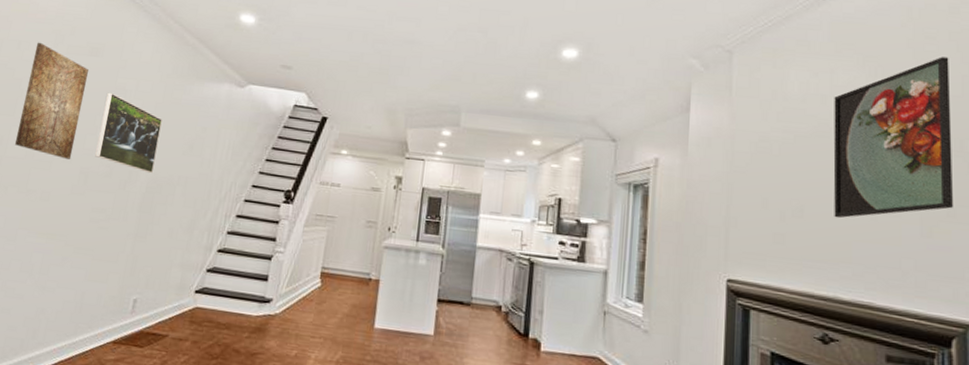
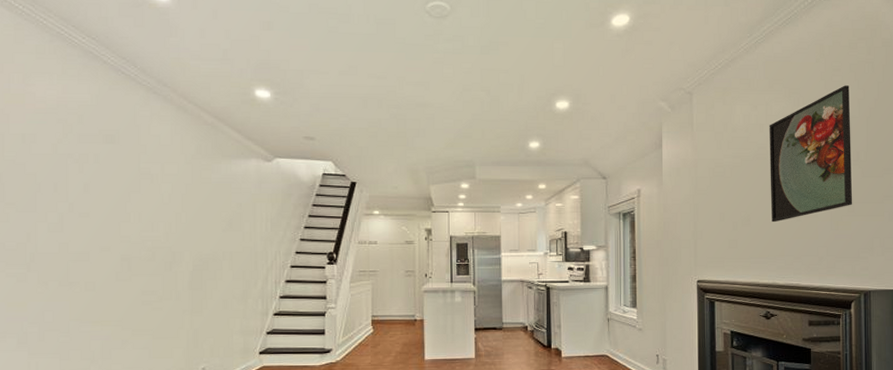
wall art: present [14,42,89,159] -> none [43,133,109,248]
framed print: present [95,92,162,174] -> none [132,178,196,253]

